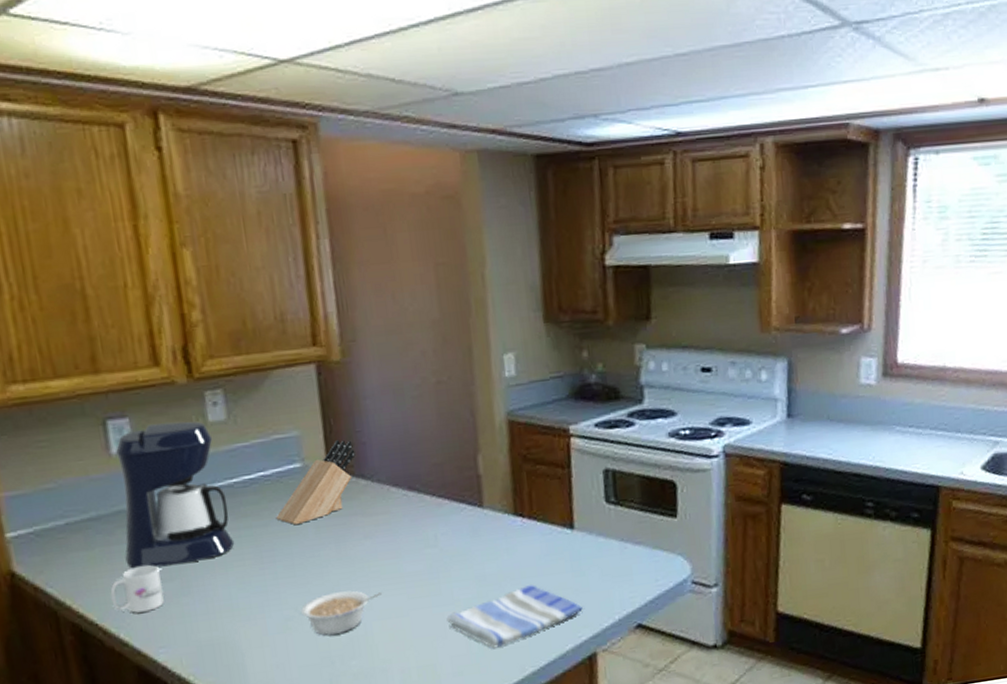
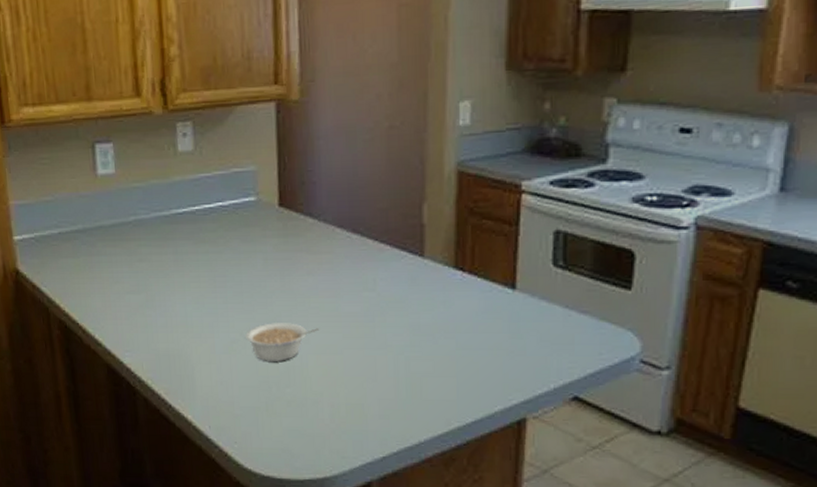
mug: present [110,565,164,613] -> none [89,277,132,318]
coffee maker: present [116,421,234,569] -> none [101,149,192,280]
knife block: present [276,439,356,526] -> none [230,176,306,255]
dish towel: present [446,585,582,649] -> none [378,341,516,398]

